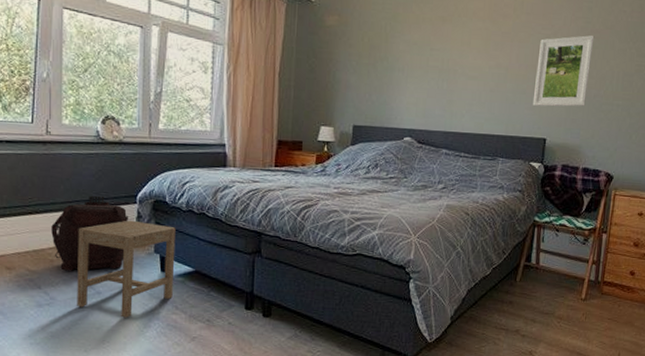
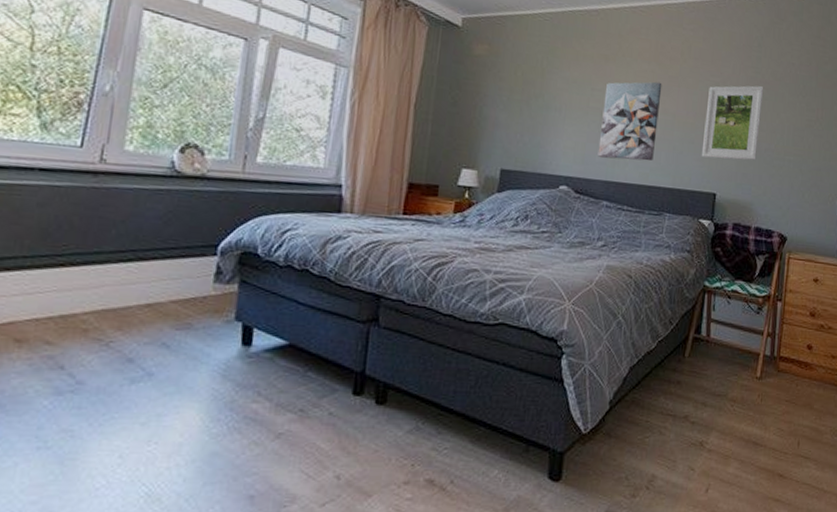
backpack: present [51,195,128,271] -> none [89,243,203,345]
stool: present [77,220,176,318] -> none [115,276,268,409]
wall art: none [437,38,496,112] -> present [597,81,662,161]

